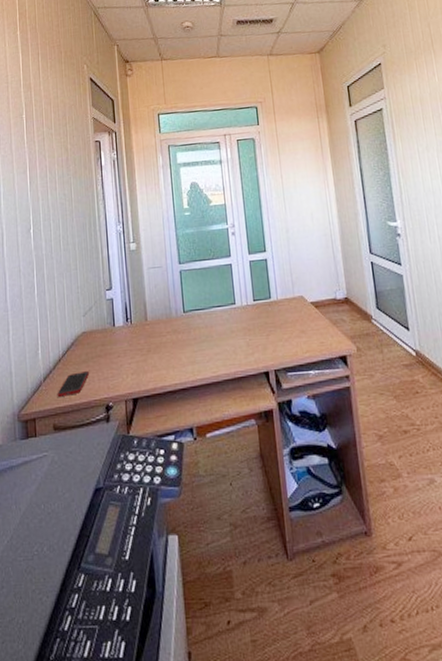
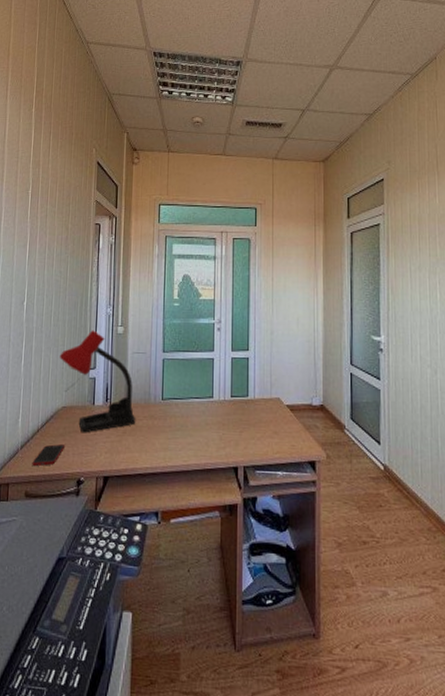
desk lamp: none [73,250,160,357] -> present [59,330,136,433]

